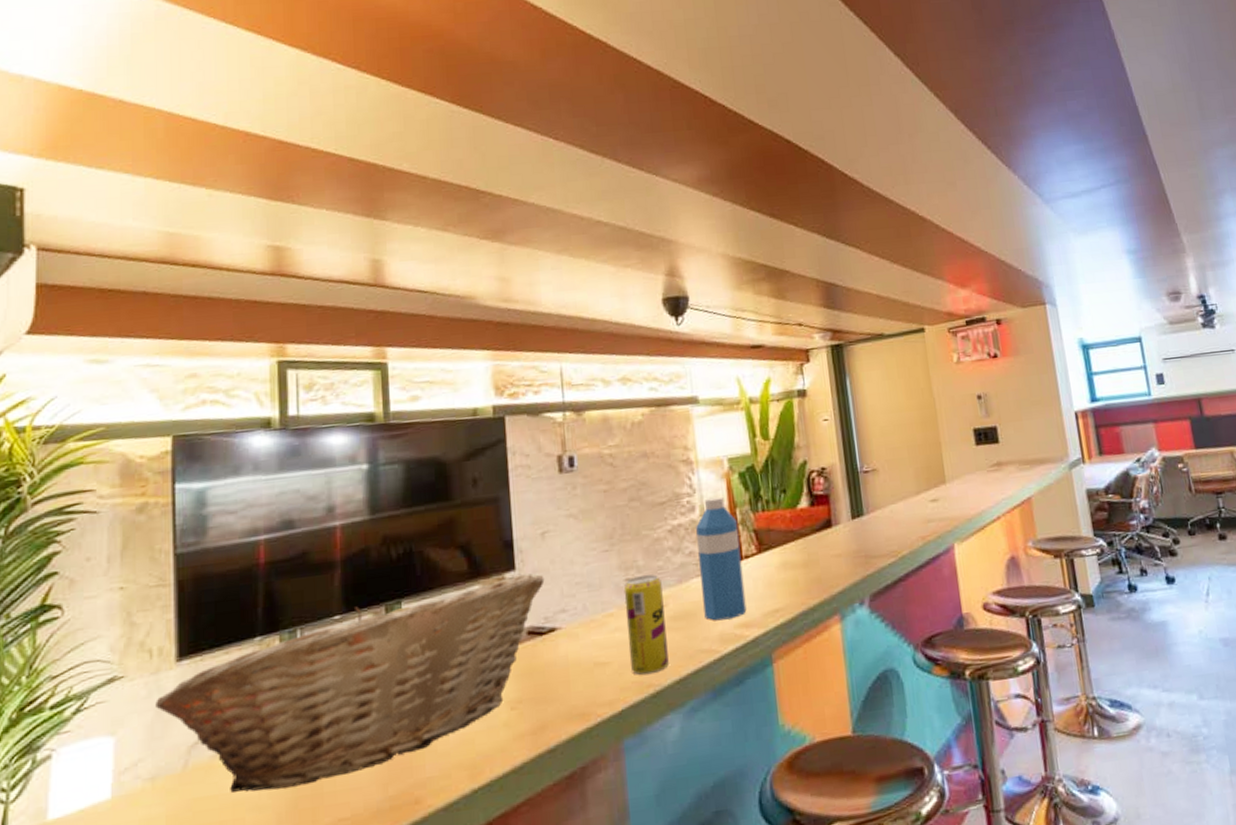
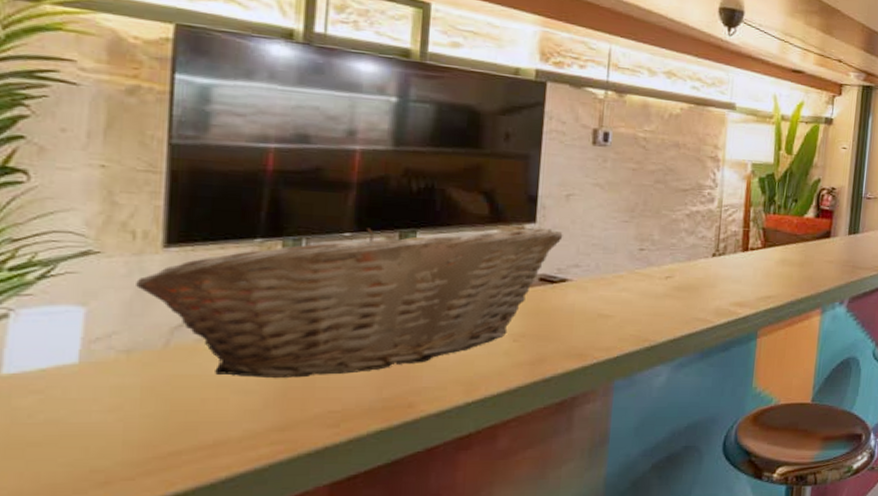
beverage can: present [623,574,669,675] -> none [631,248,672,331]
water bottle: present [696,497,747,621] -> none [705,194,750,298]

